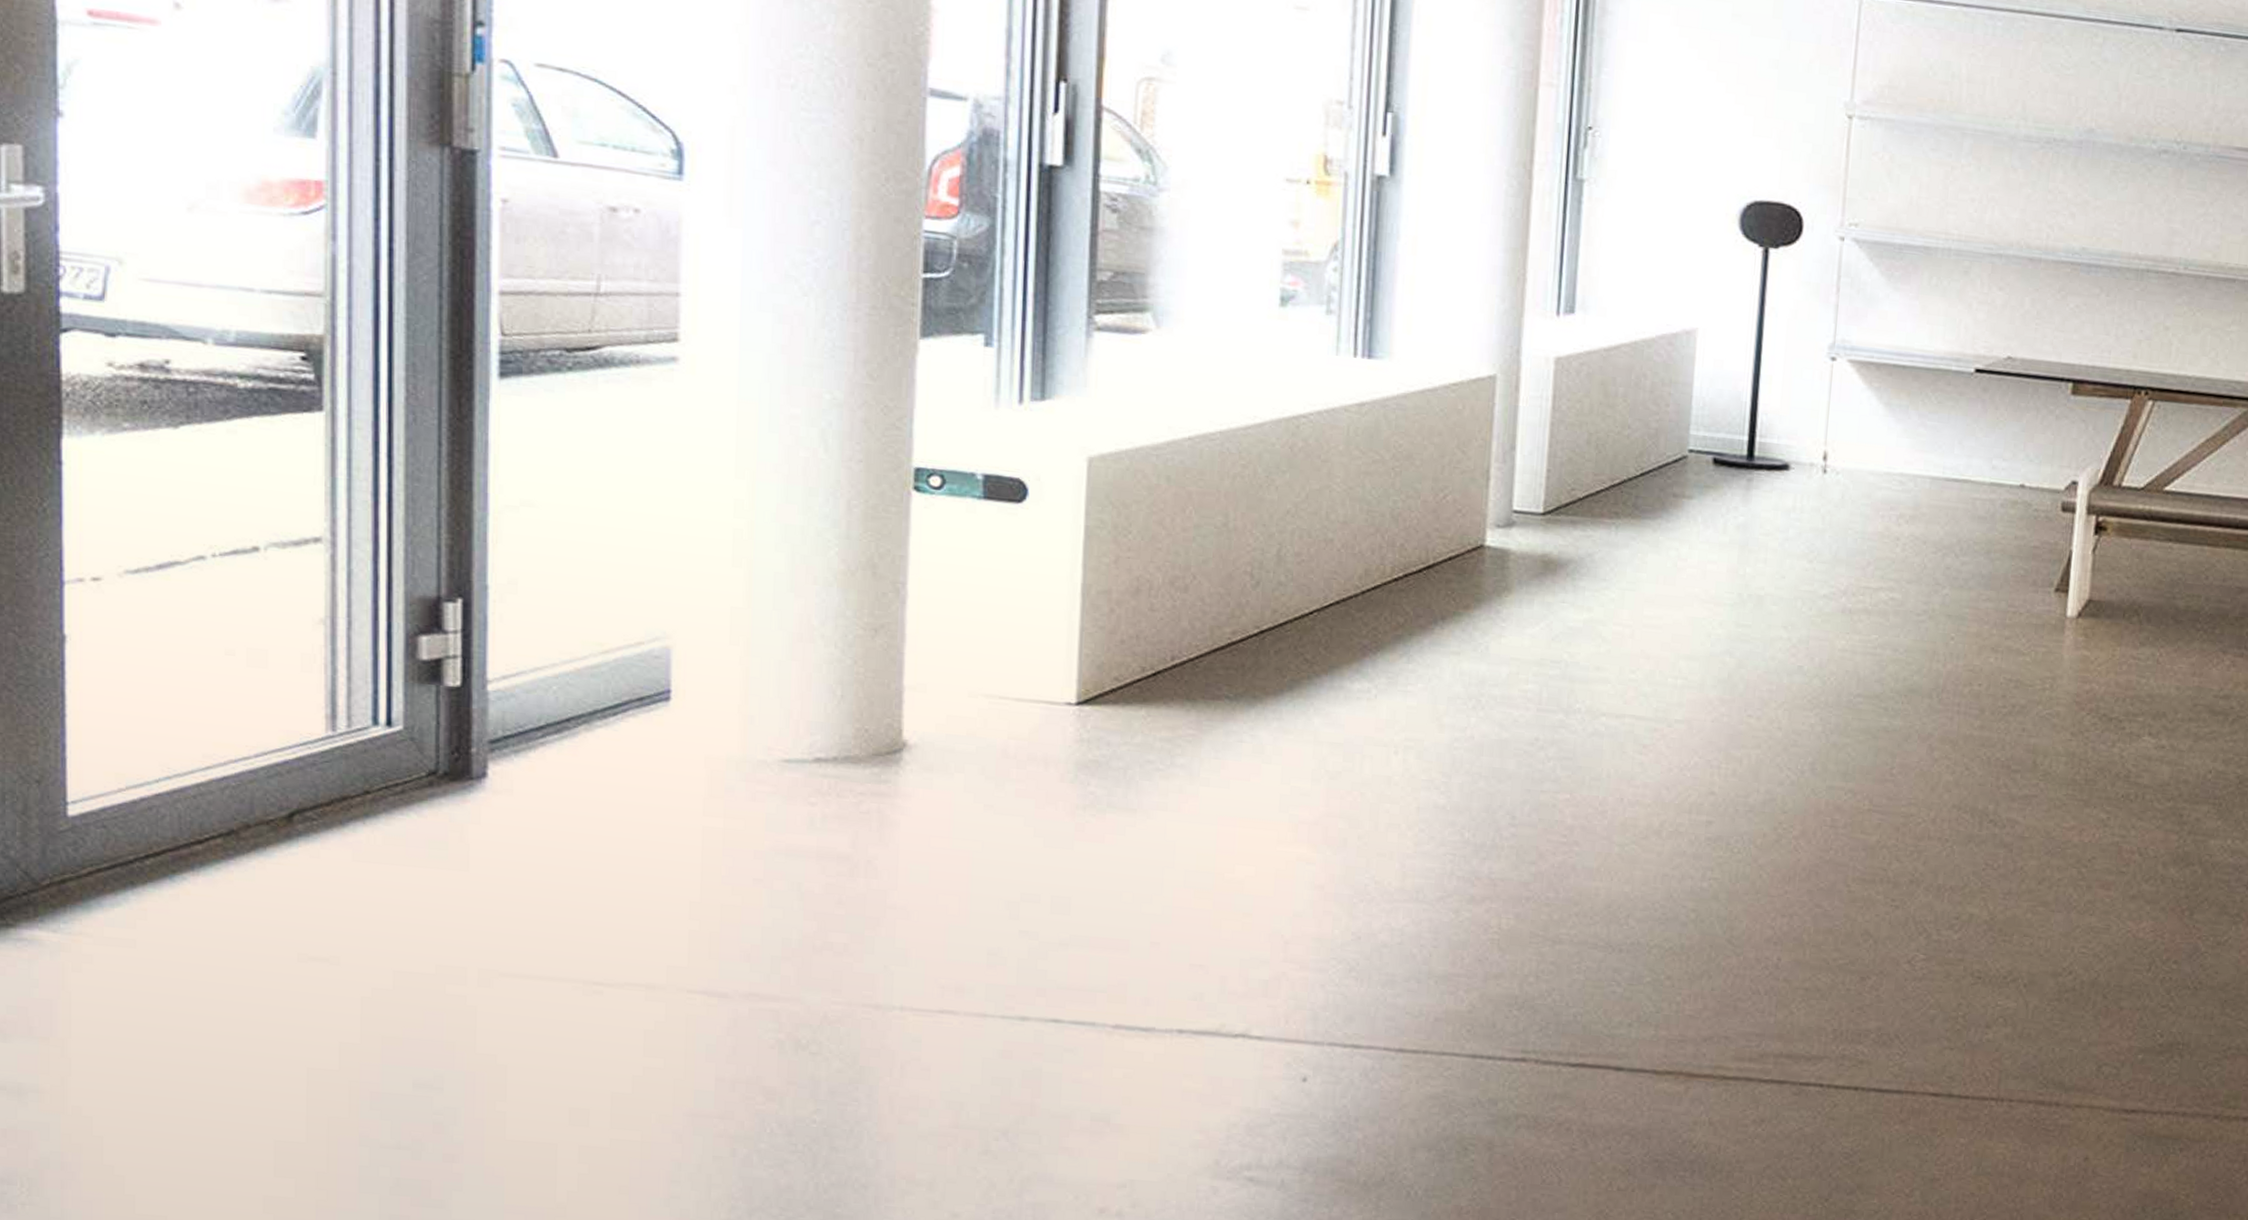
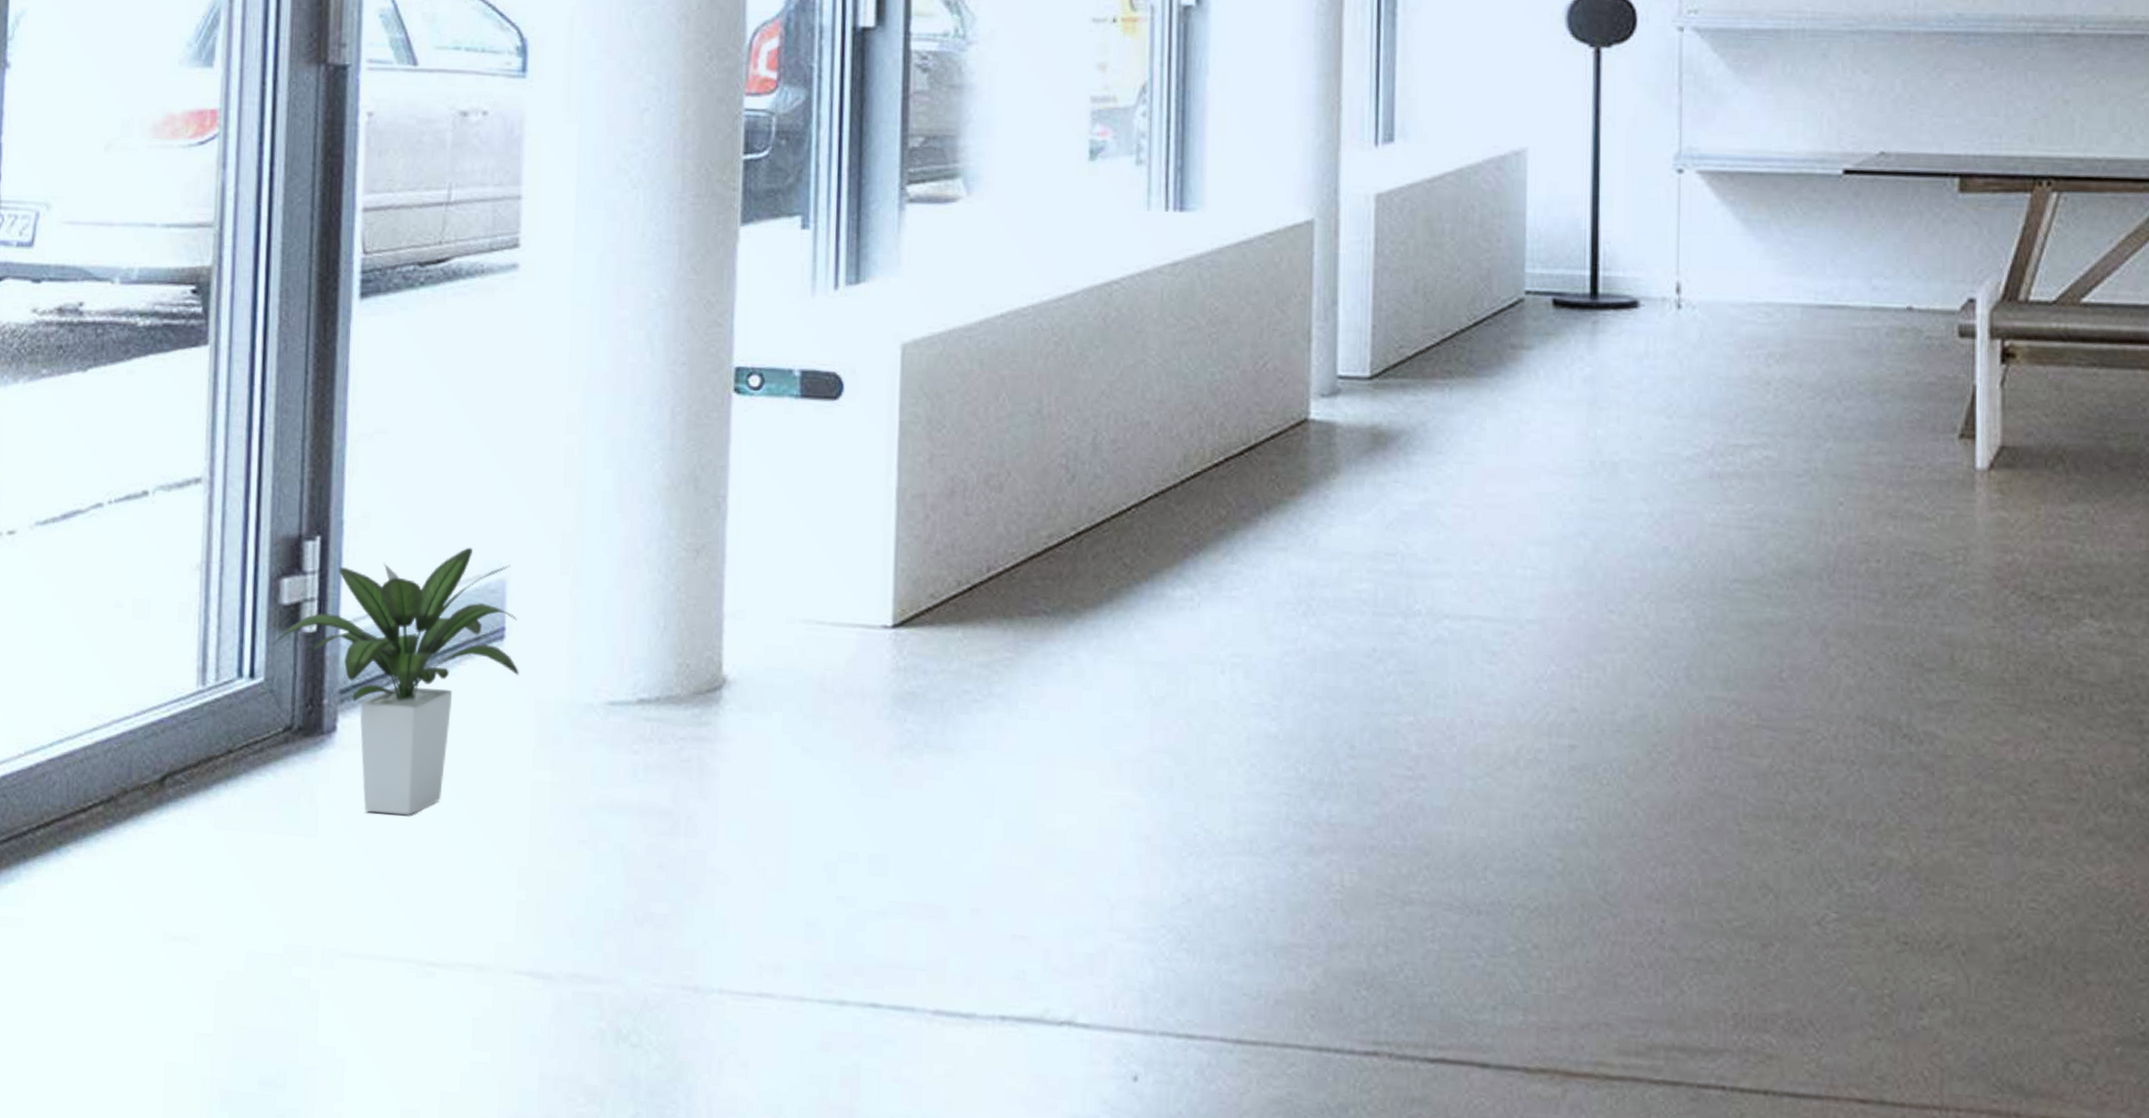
potted plant: none [411,616,687,854] -> present [272,547,519,816]

